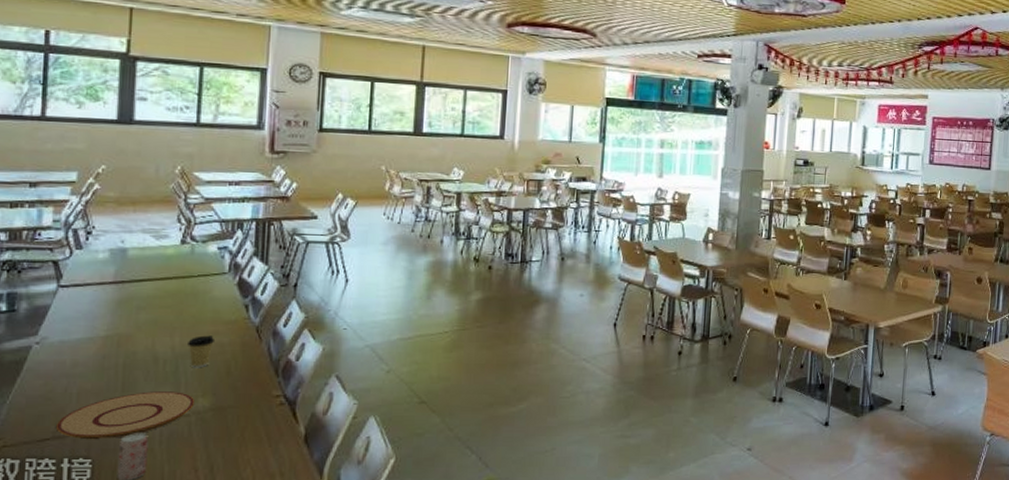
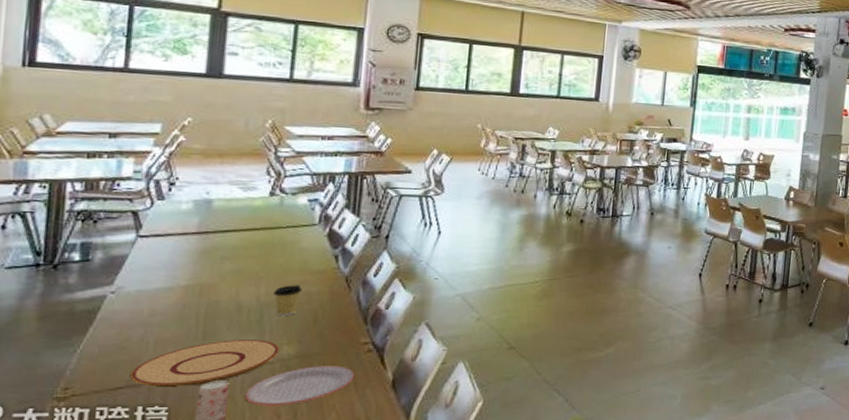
plate: none [163,419,268,460] -> present [245,366,355,406]

